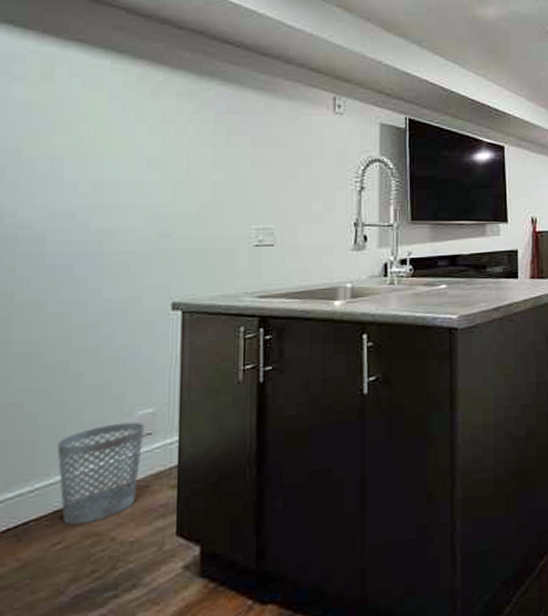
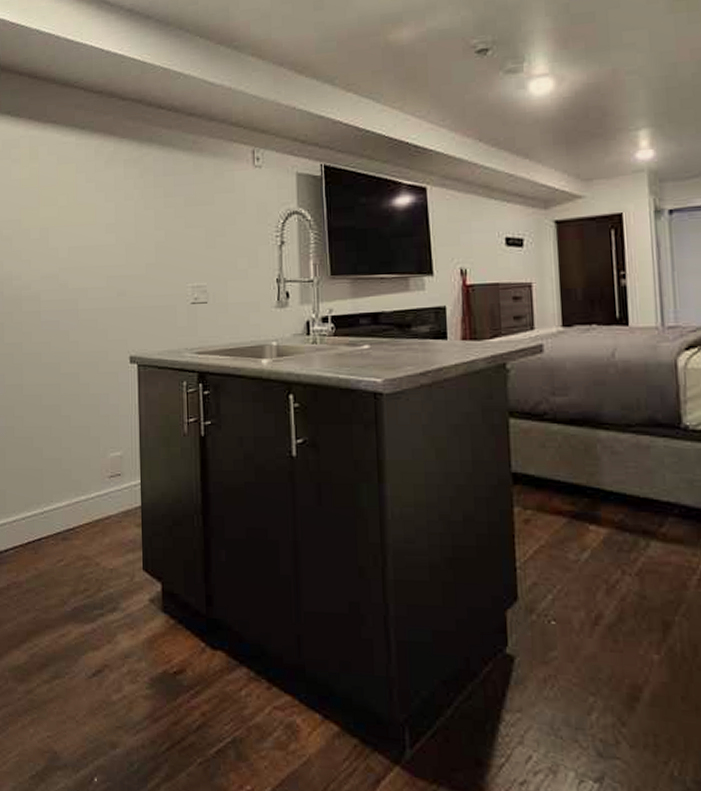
wastebasket: present [57,422,145,525] -> none [56,462,116,547]

